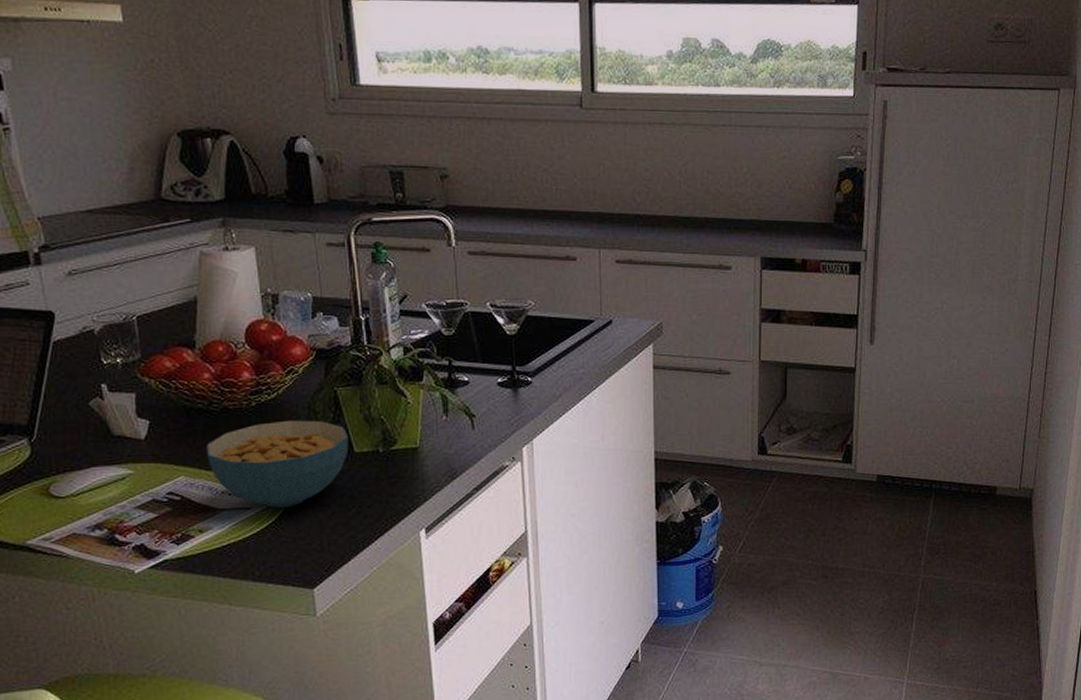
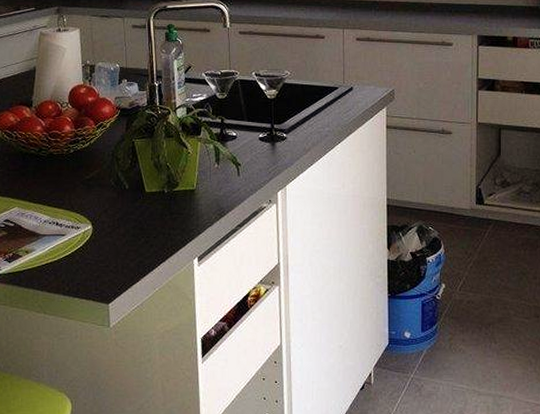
cereal bowl: present [207,420,349,508] -> none [35,165,142,236]

